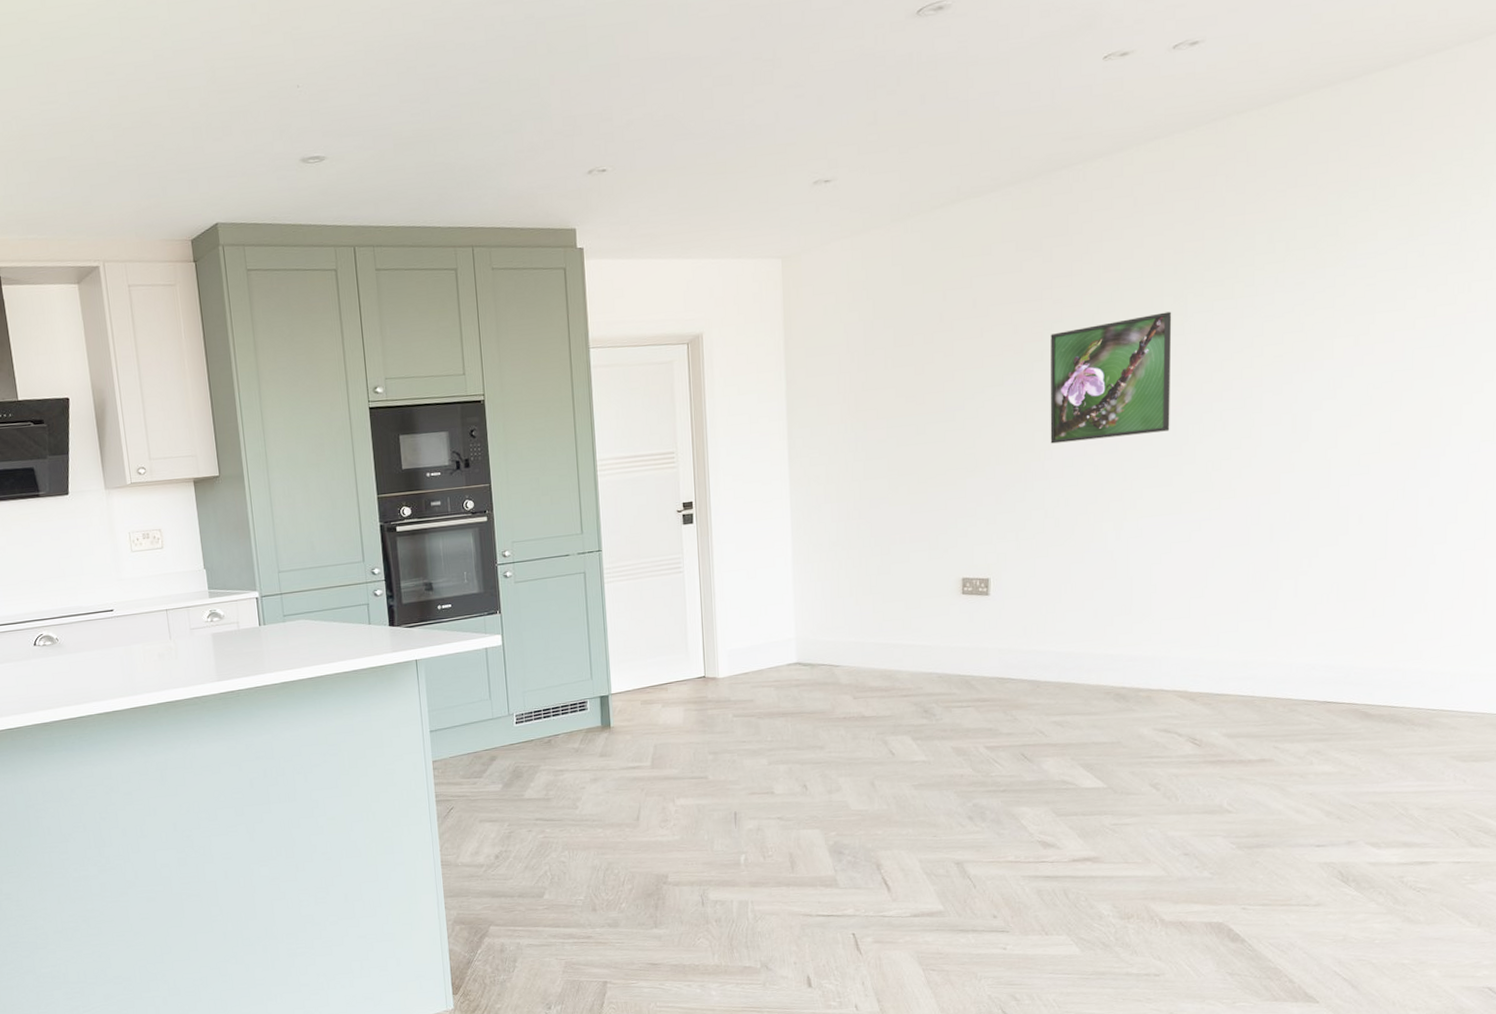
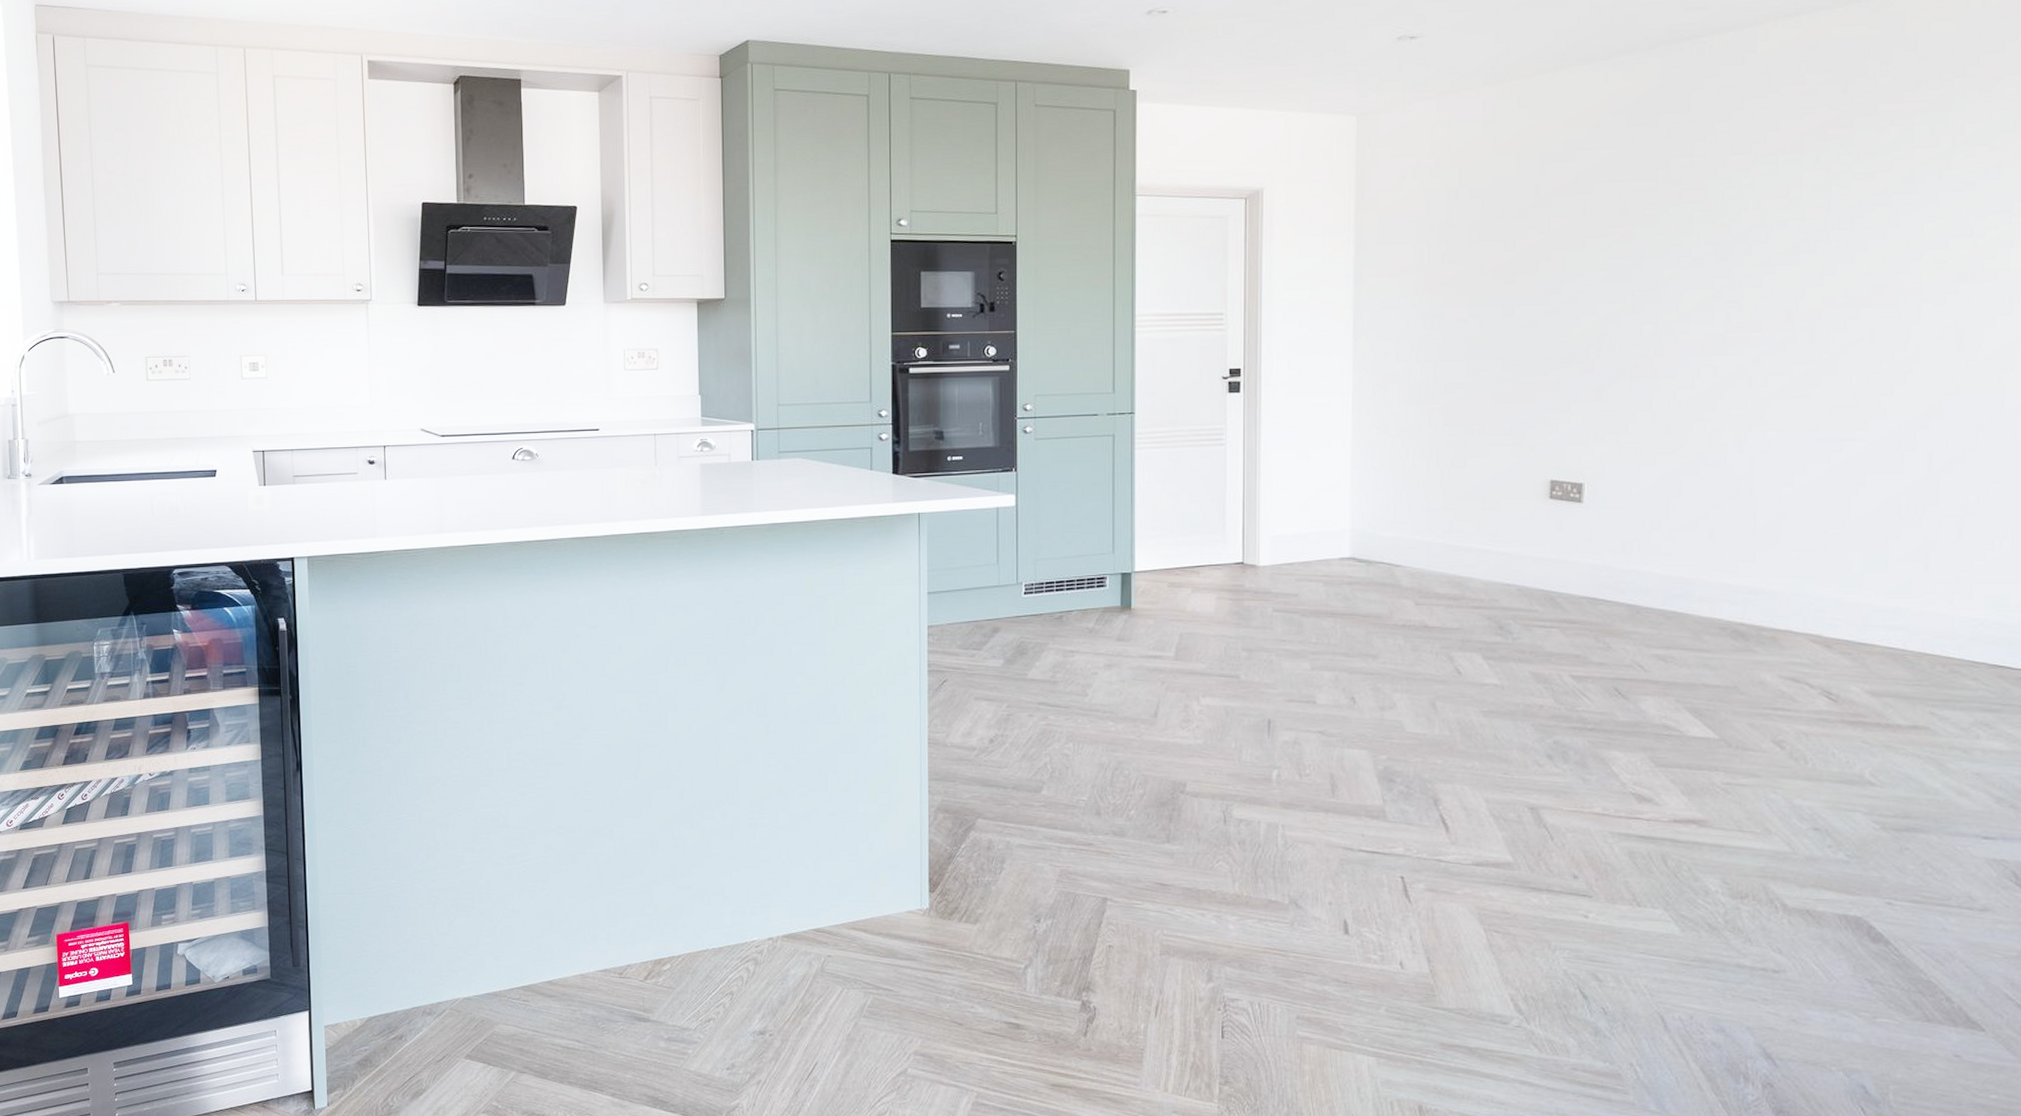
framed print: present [1050,311,1172,444] -> none [1661,203,1812,339]

